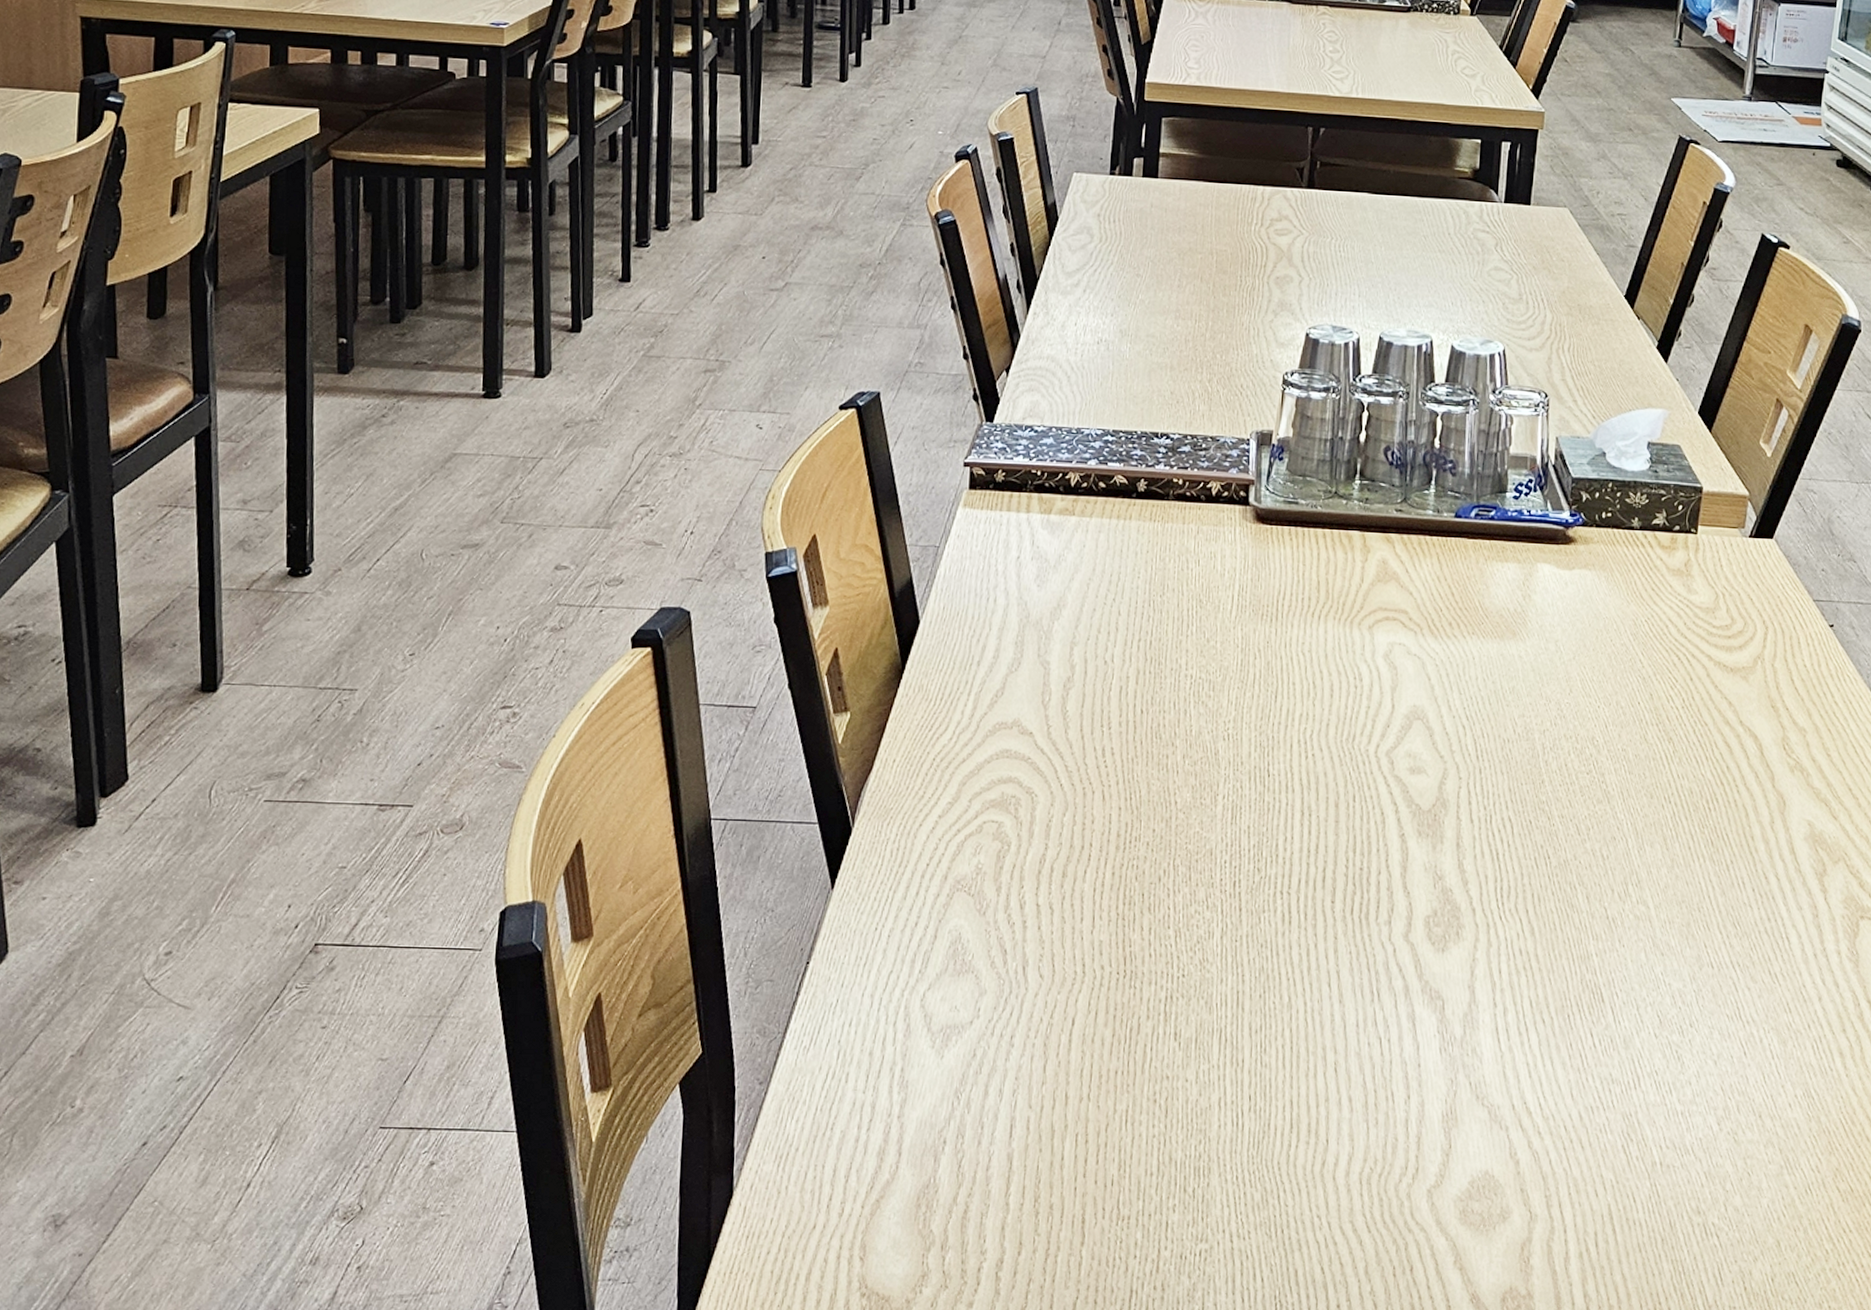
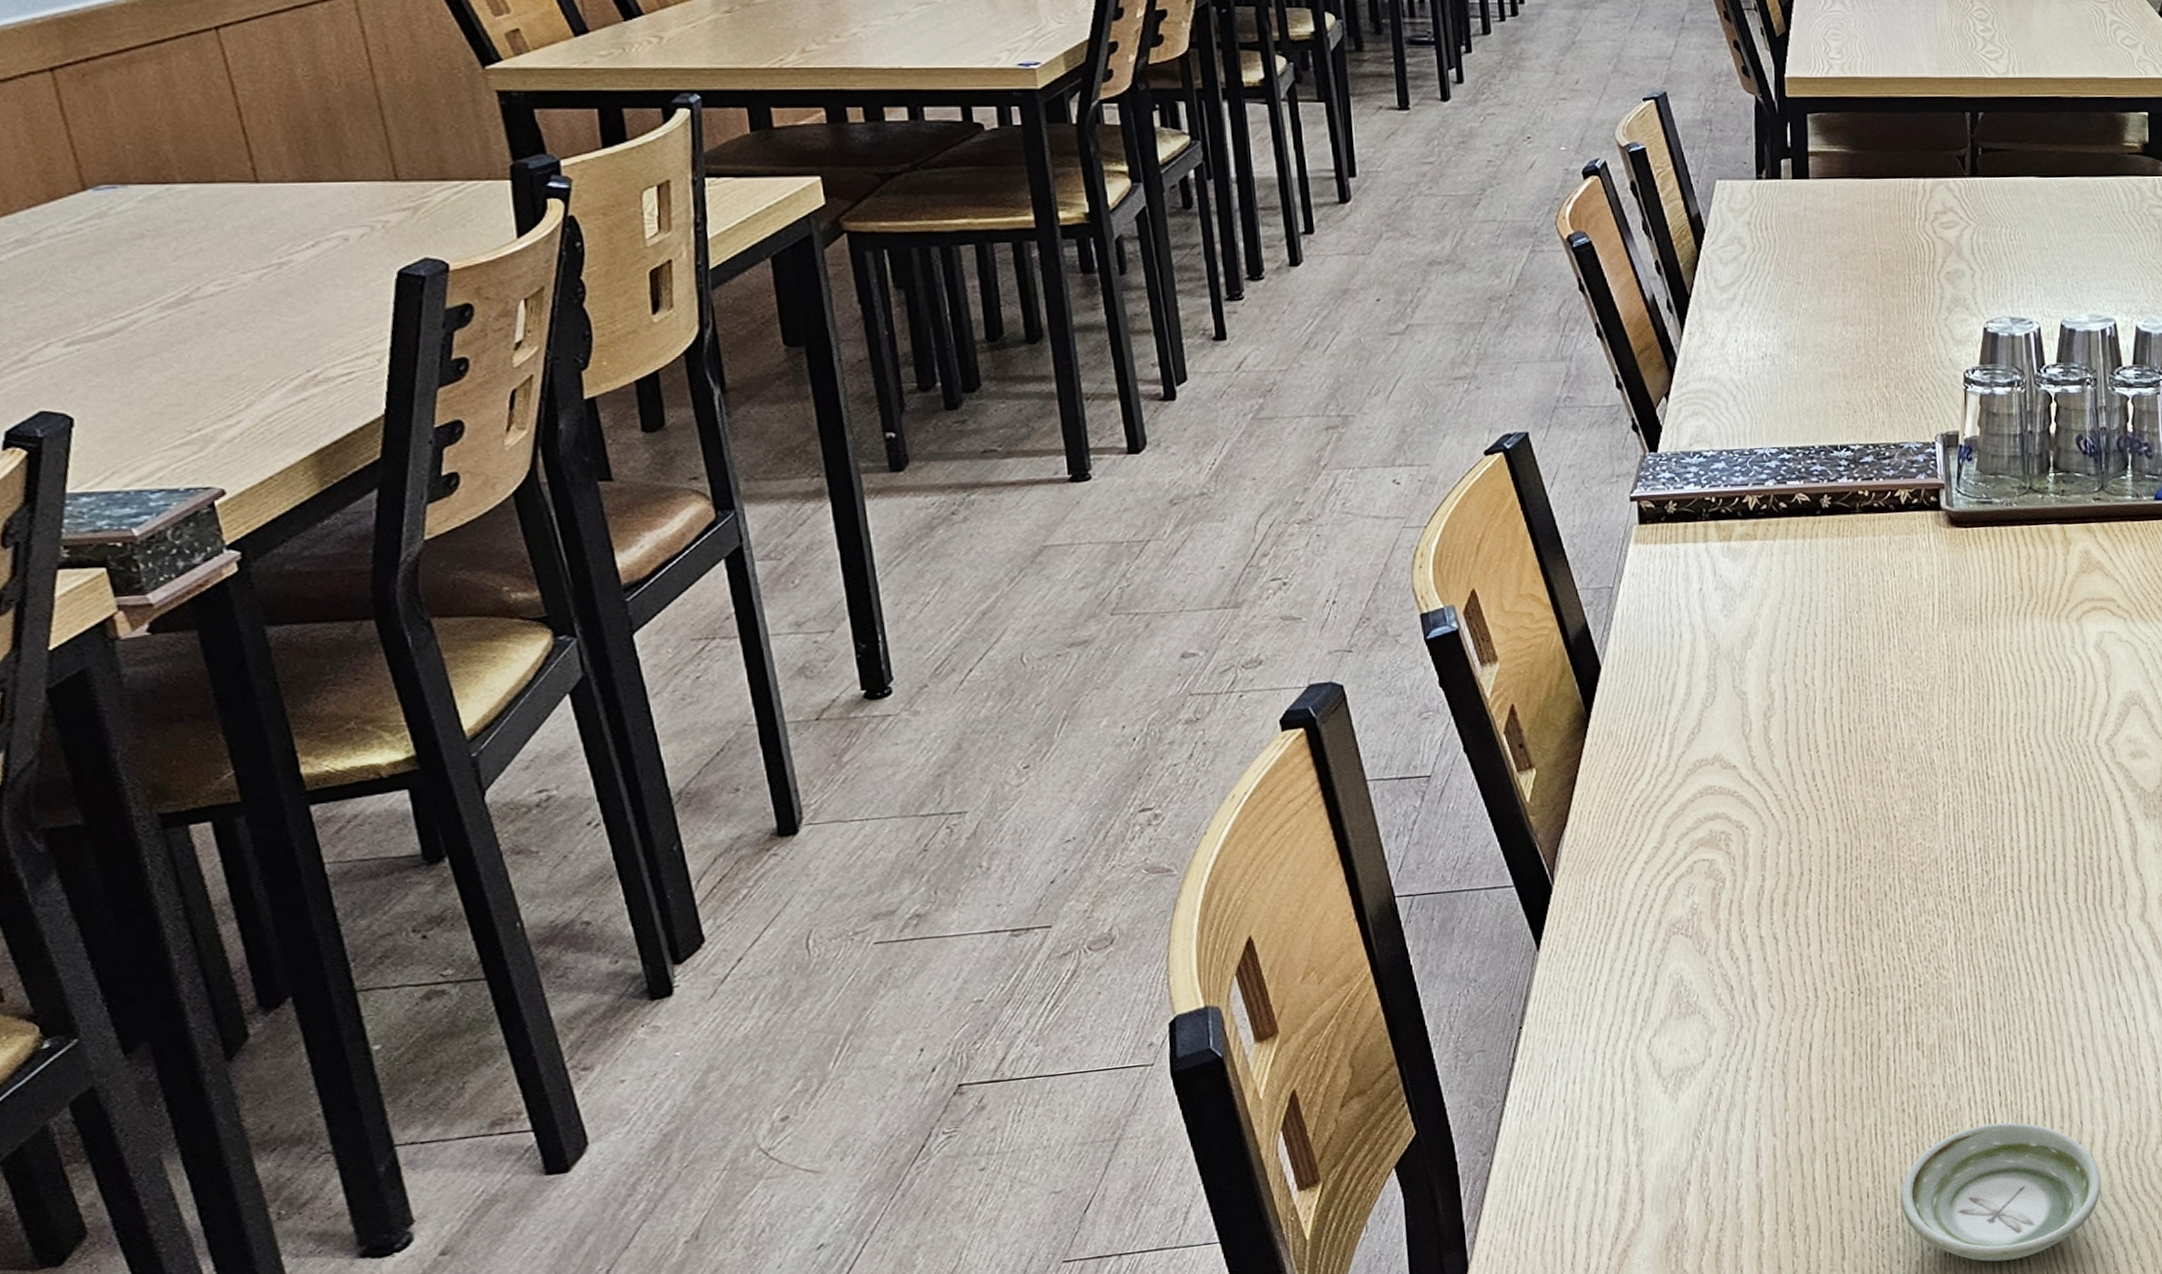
saucer: none [1143,1128,1342,1273] -> present [1901,1122,2101,1262]

